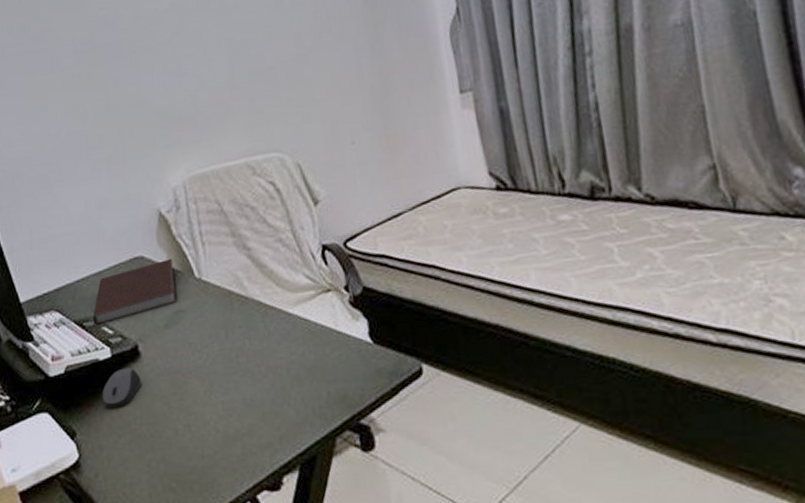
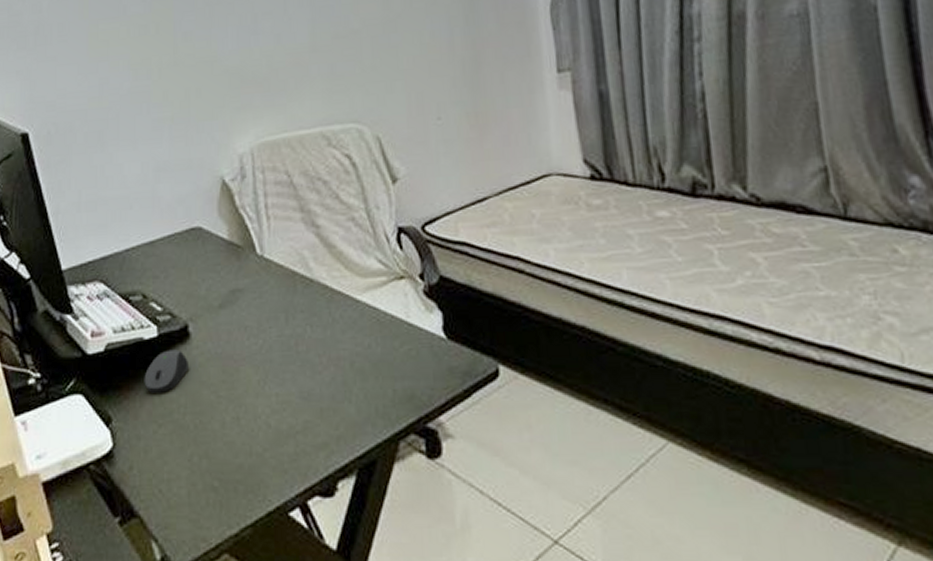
notebook: present [93,258,177,325] -> none [141,231,235,300]

